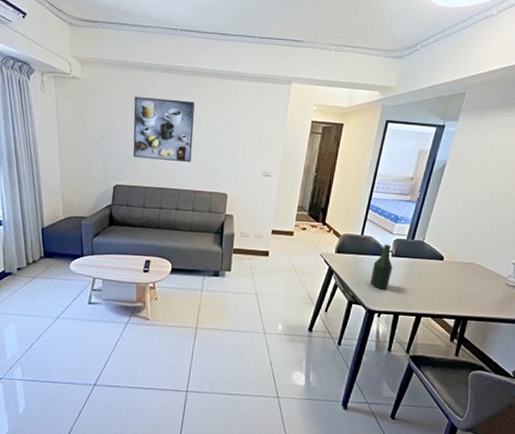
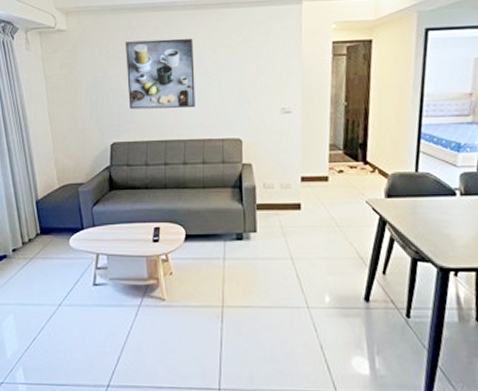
bottle: present [370,244,393,289] -> none [436,180,465,239]

